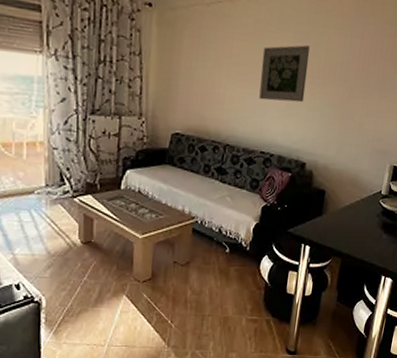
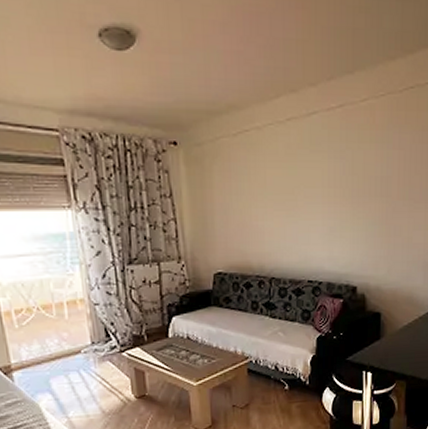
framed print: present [259,45,310,103] -> none [297,164,347,227]

